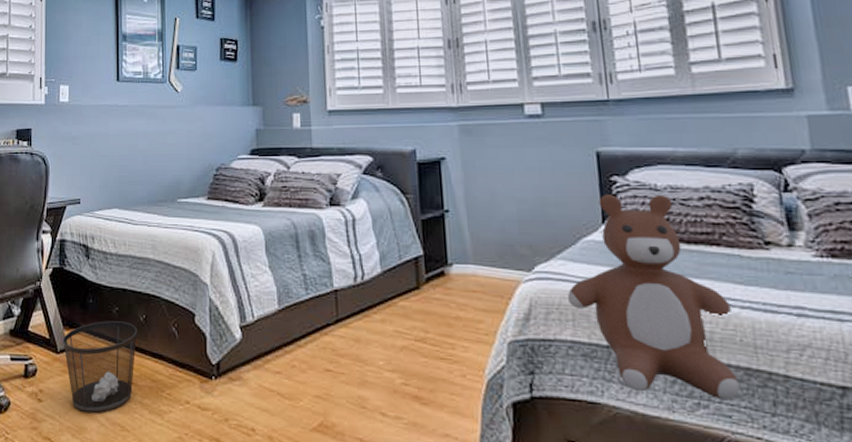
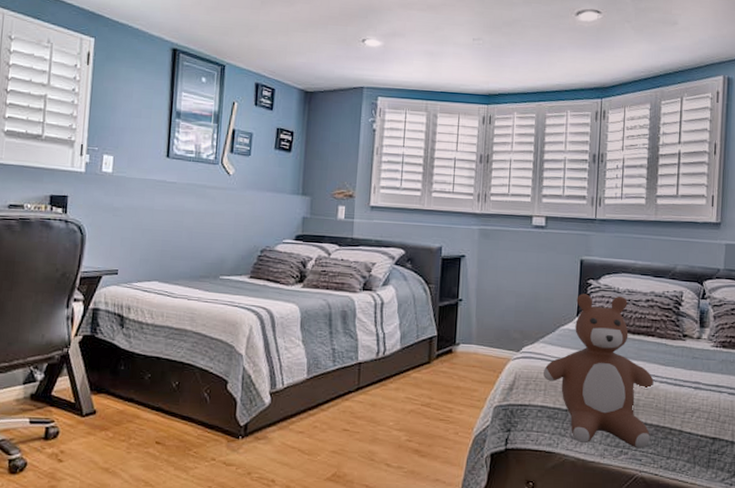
waste bin: present [62,321,138,413] -> none [88,386,170,471]

